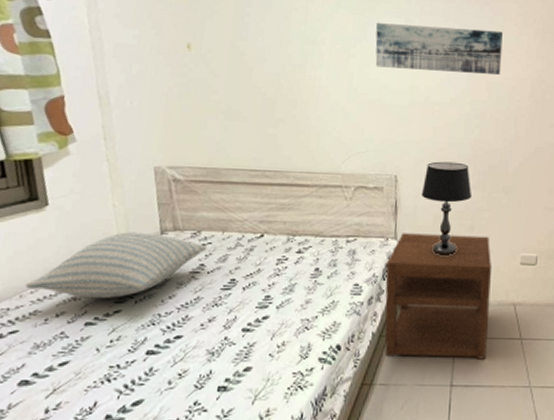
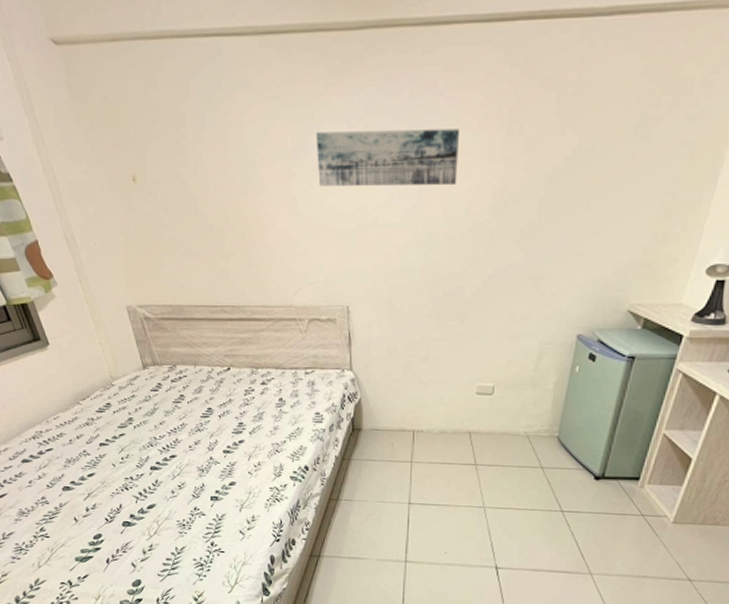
pillow: present [25,232,208,299] -> none [48,367,184,425]
nightstand: present [384,233,493,360] -> none [344,364,448,482]
table lamp: present [421,161,472,255] -> none [373,289,426,386]

